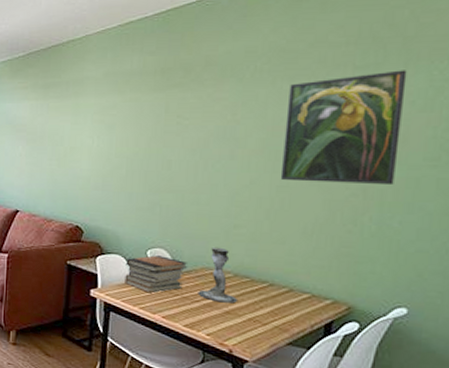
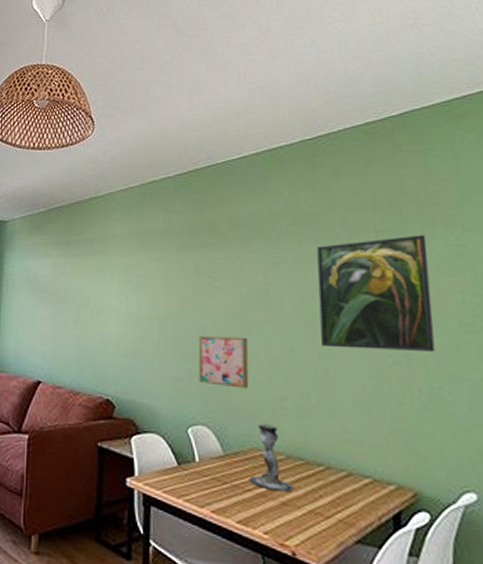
book stack: present [124,255,187,293] -> none [165,434,233,480]
wall art: none [161,171,210,218] -> present [198,336,249,389]

